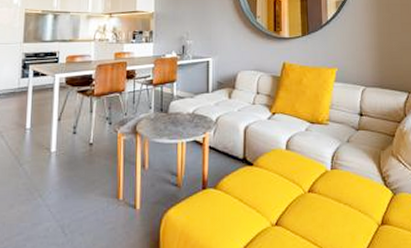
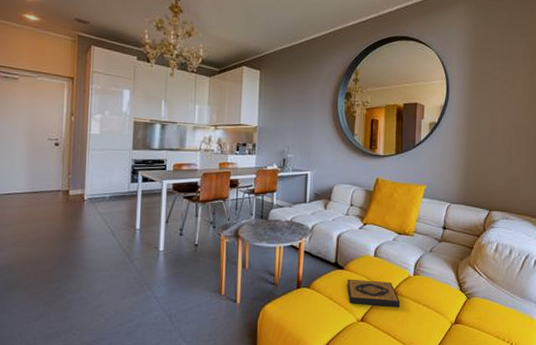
hardback book: none [257,176,319,208] -> present [347,279,401,308]

